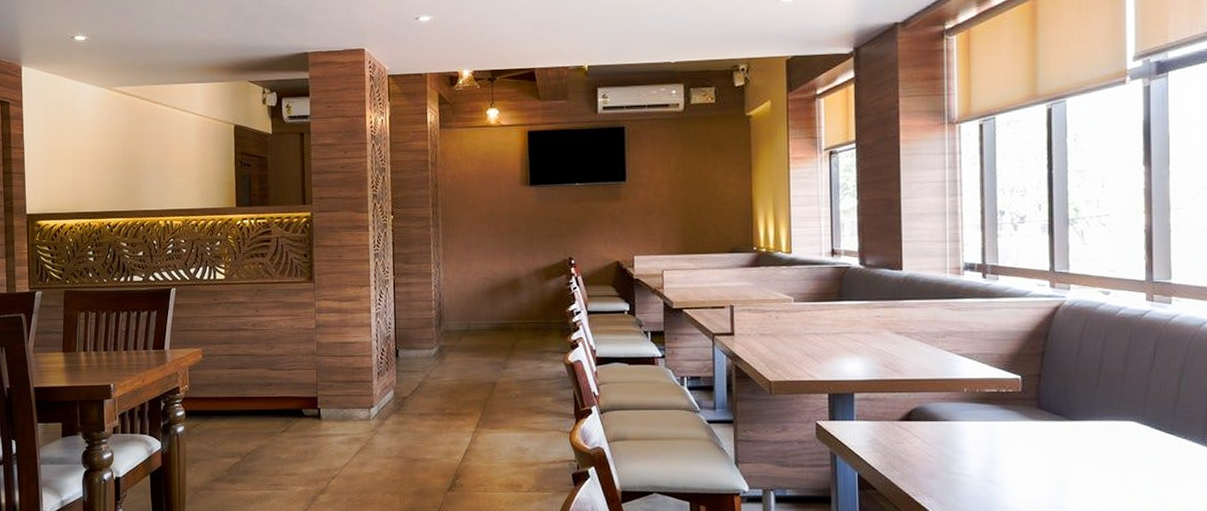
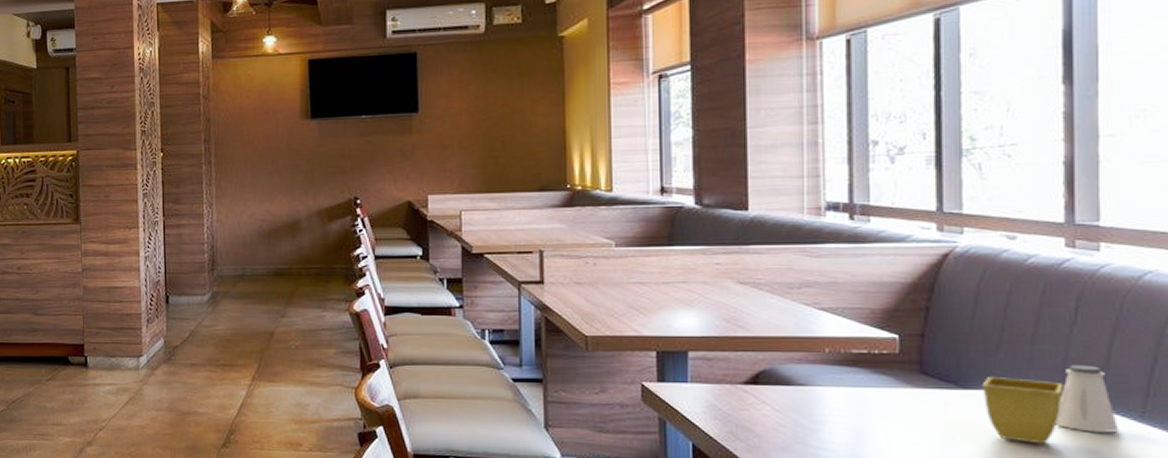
flower pot: none [1084,410,1146,466] -> present [982,377,1064,445]
saltshaker: none [1141,398,1186,454] -> present [1057,364,1118,433]

